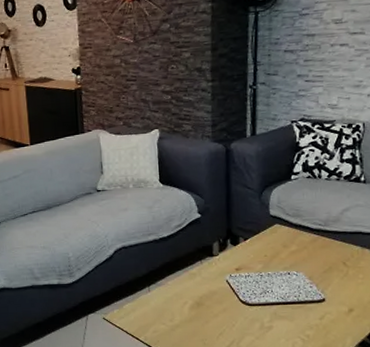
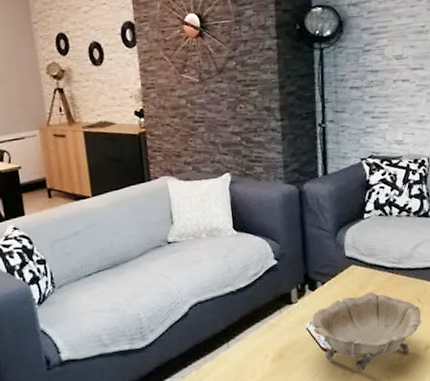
decorative bowl: none [231,252,347,326] -> present [311,292,422,371]

